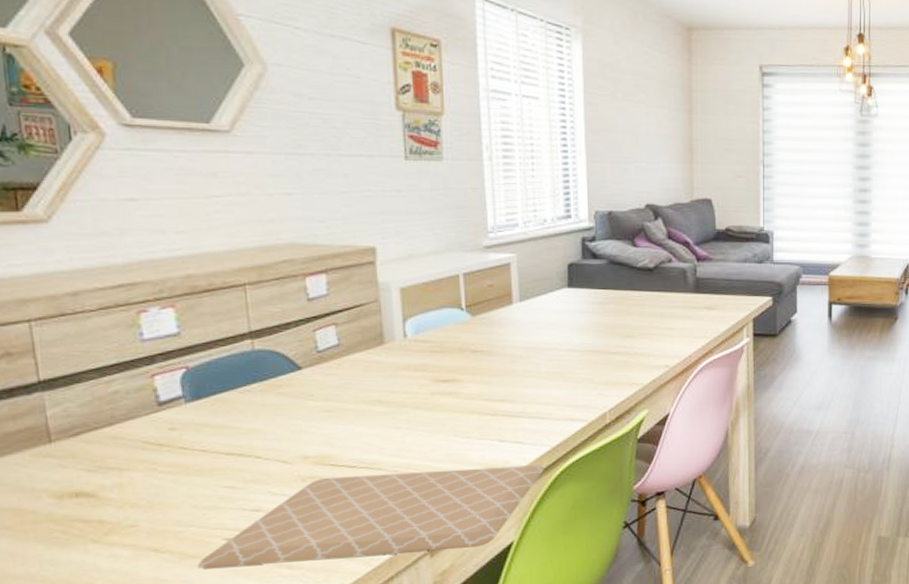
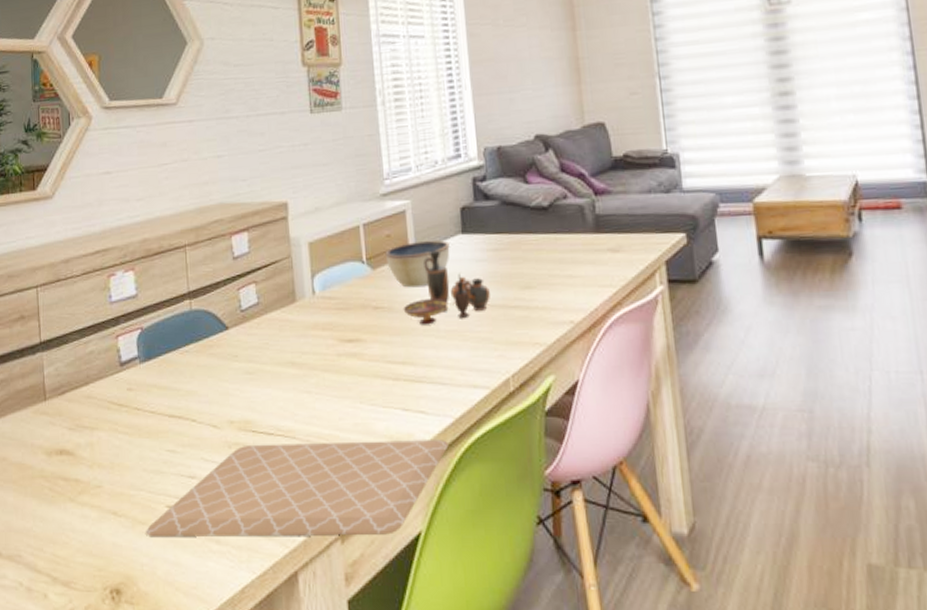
bowl: none [486,291,555,334] -> present [385,240,450,288]
vase: none [503,301,592,368] -> present [403,250,490,325]

